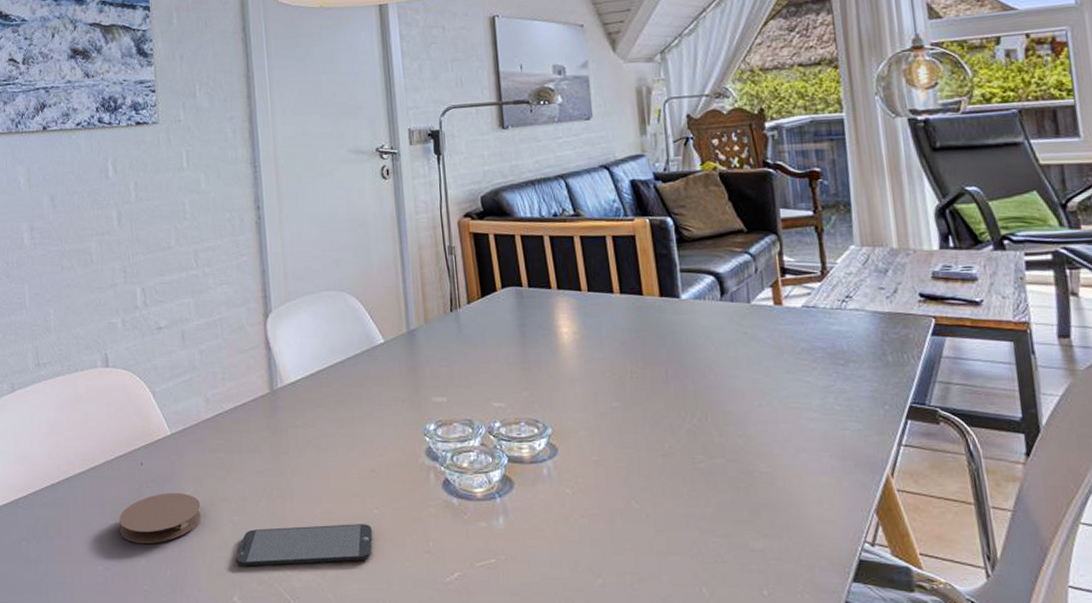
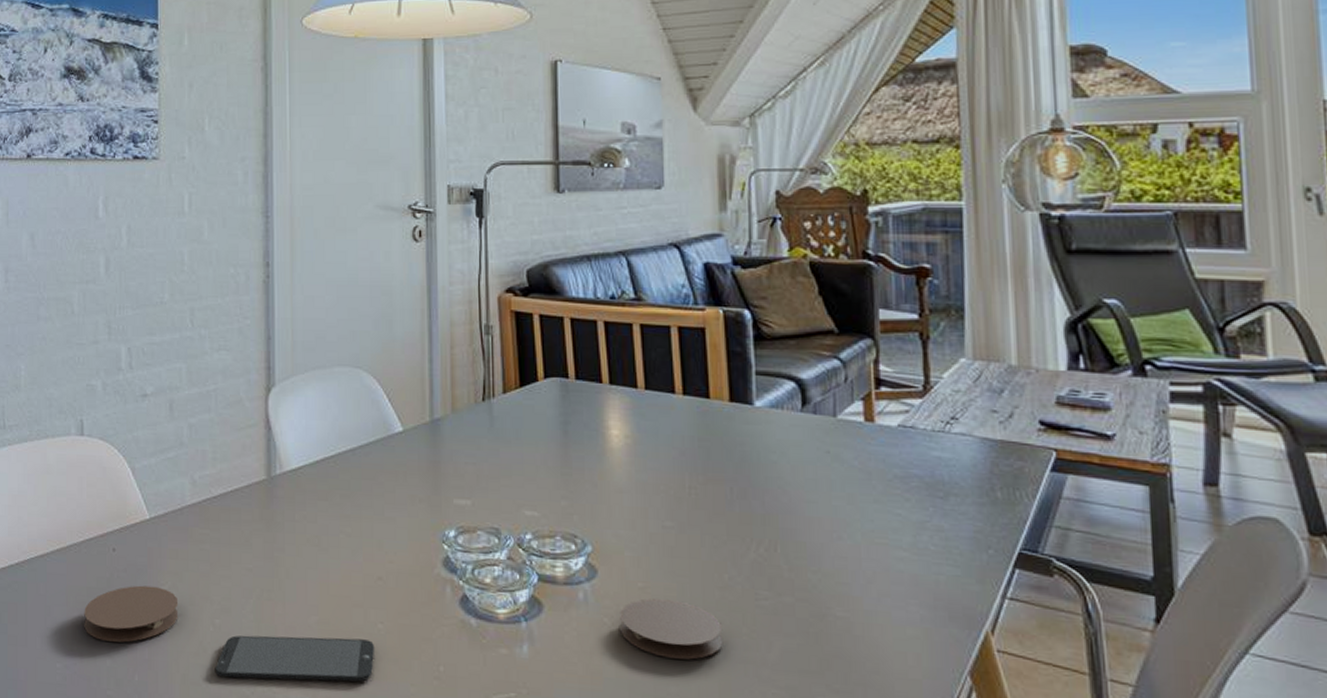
coaster: none [579,468,668,519] -> present [620,598,723,660]

